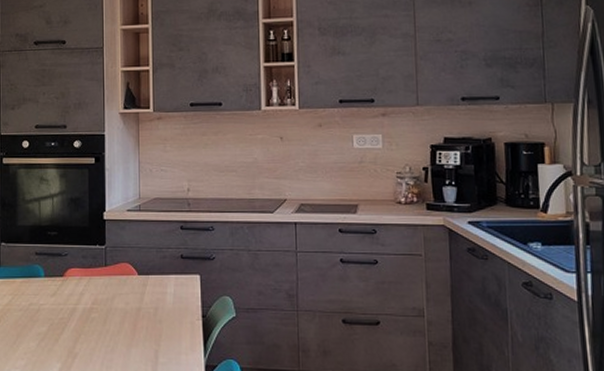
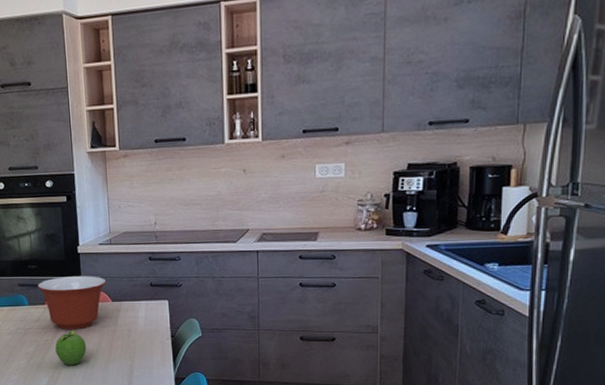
mixing bowl: none [56,245,133,307] -> present [37,276,107,330]
fruit: none [71,307,107,349] -> present [55,330,86,365]

